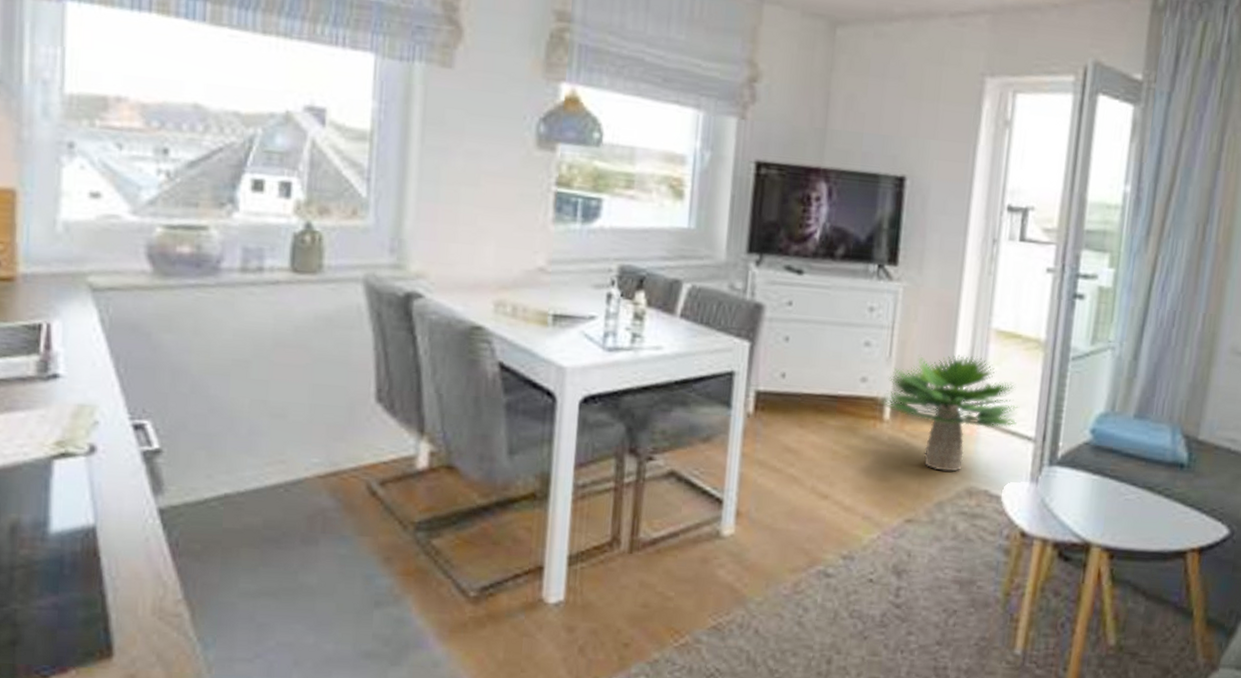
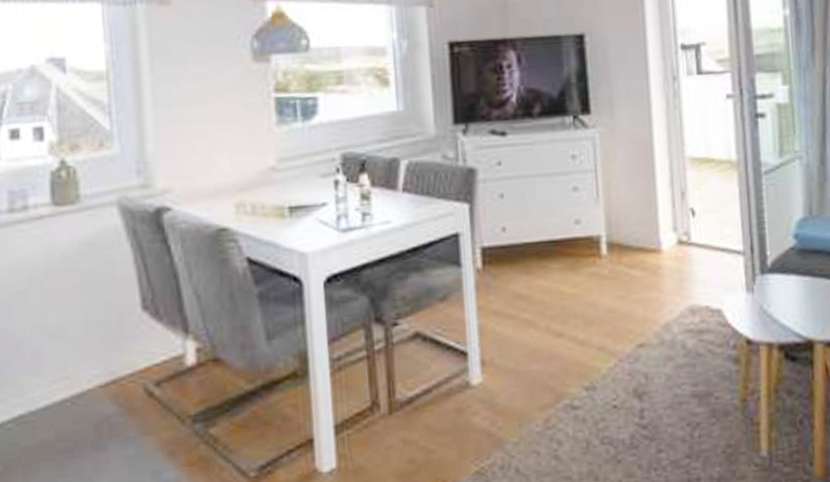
potted plant: present [880,354,1019,472] -> none [596,184,724,295]

